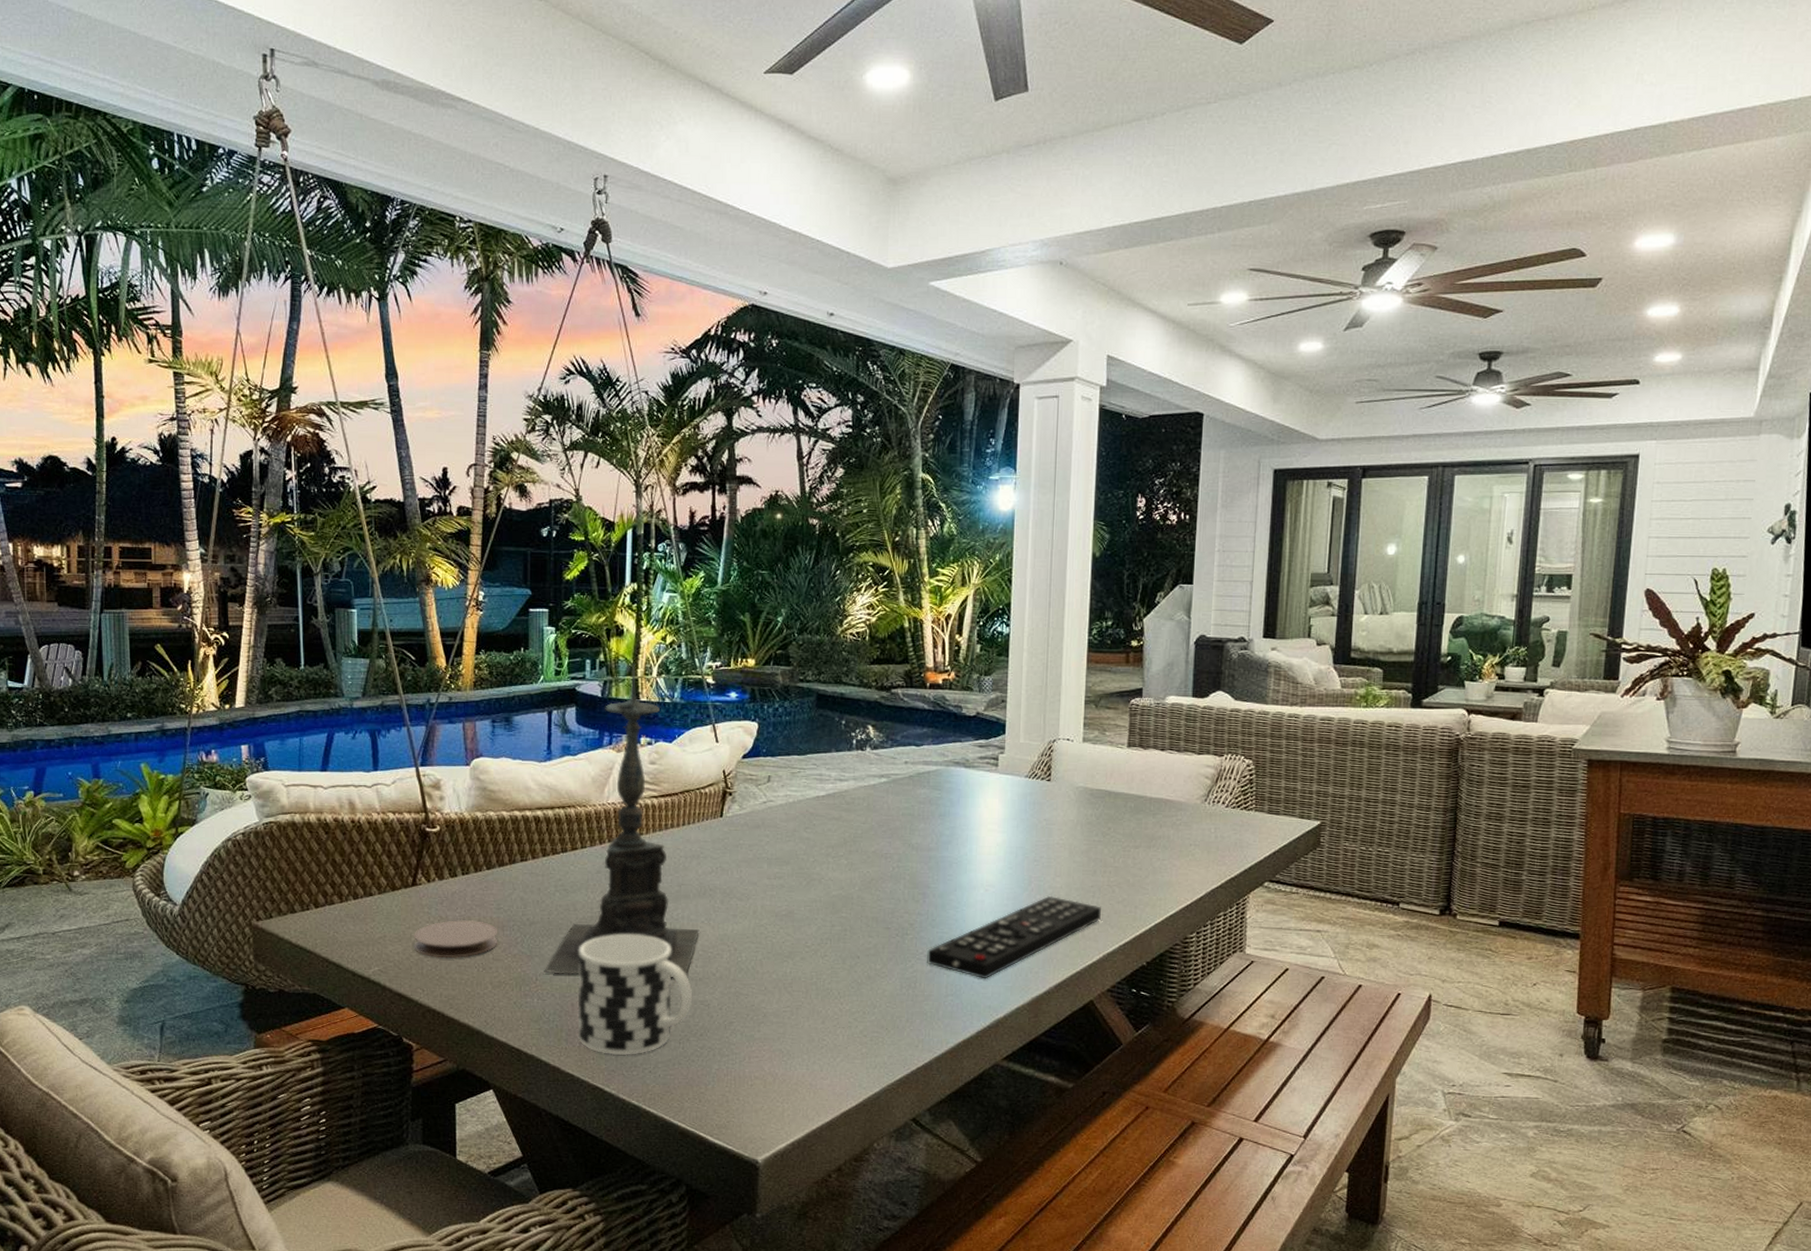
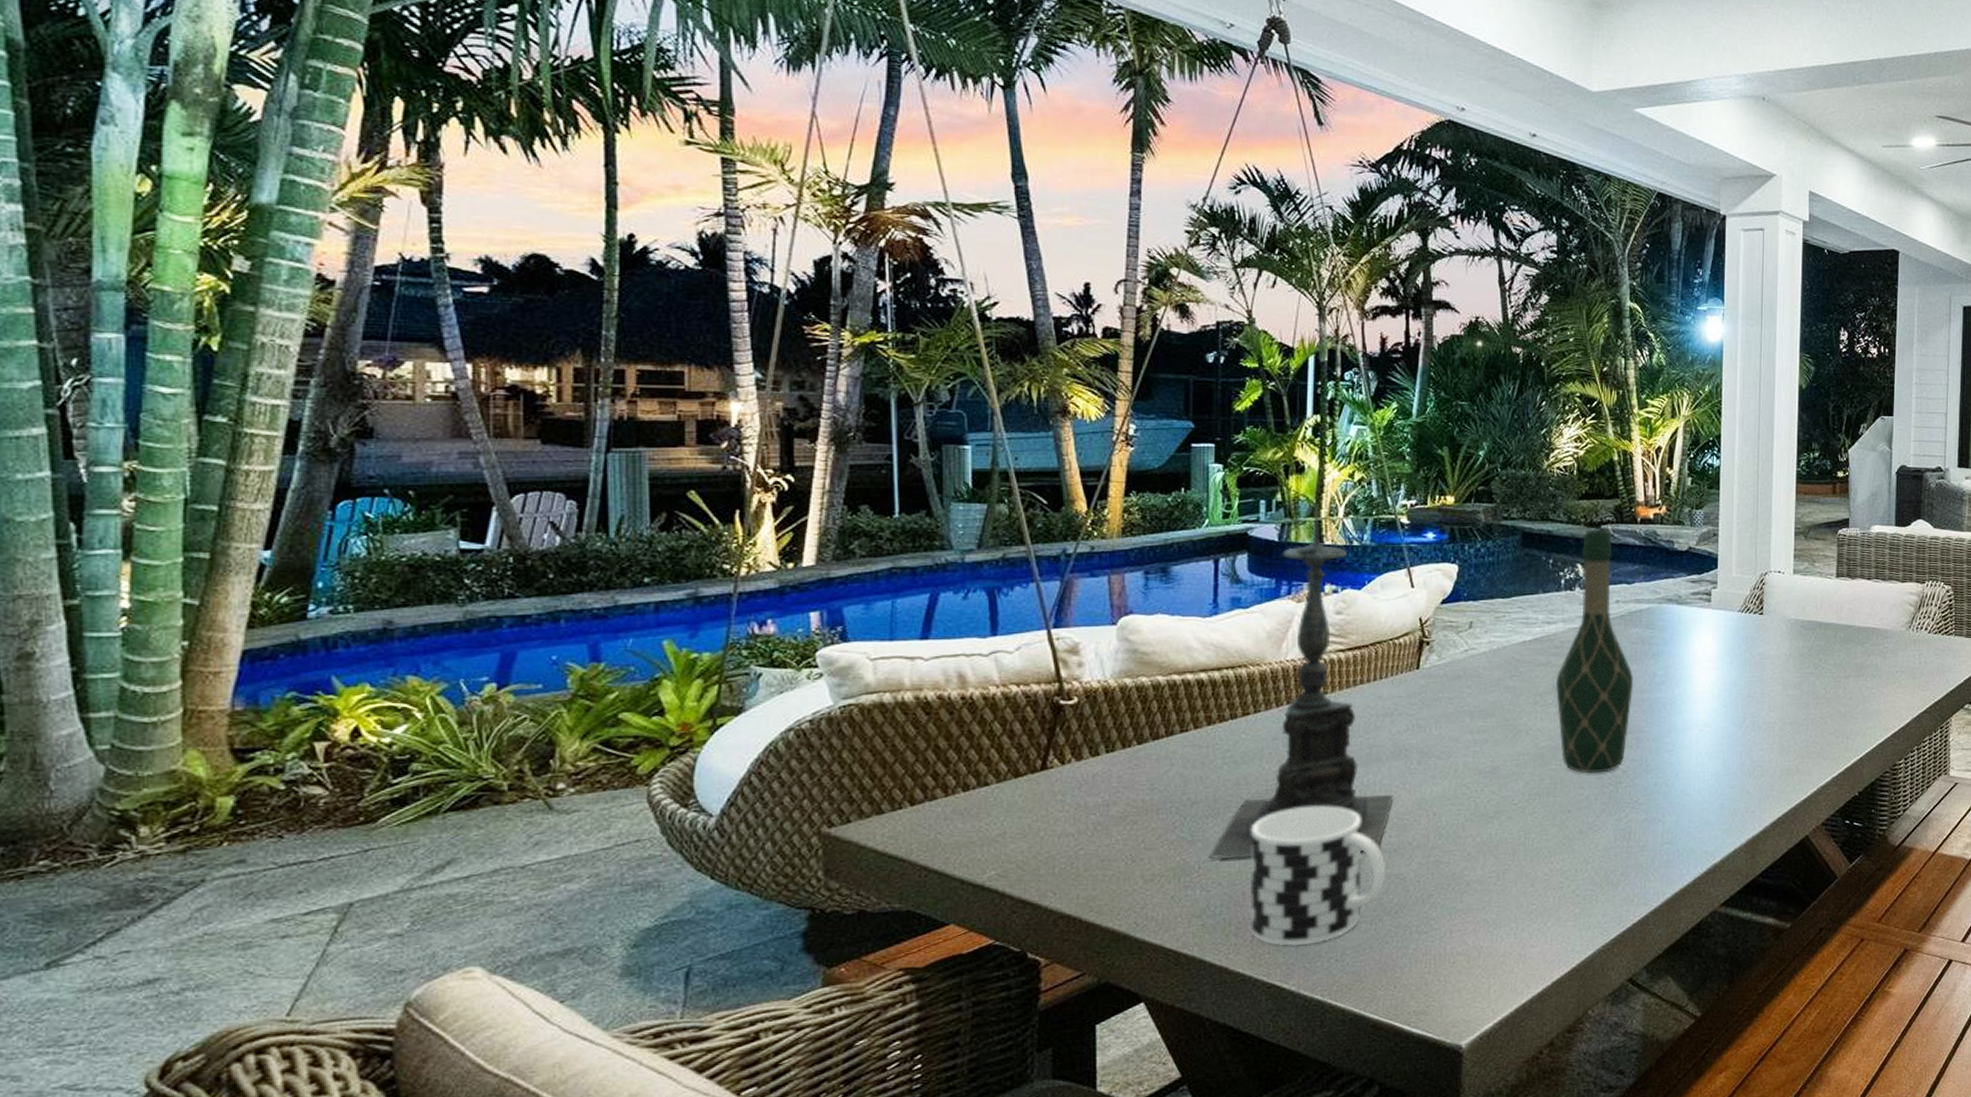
coaster: present [413,919,497,959] -> none [1041,805,1150,854]
wine bottle: none [847,692,920,924] -> present [1556,528,1633,774]
remote control: present [927,895,1101,979] -> none [1642,731,1814,823]

